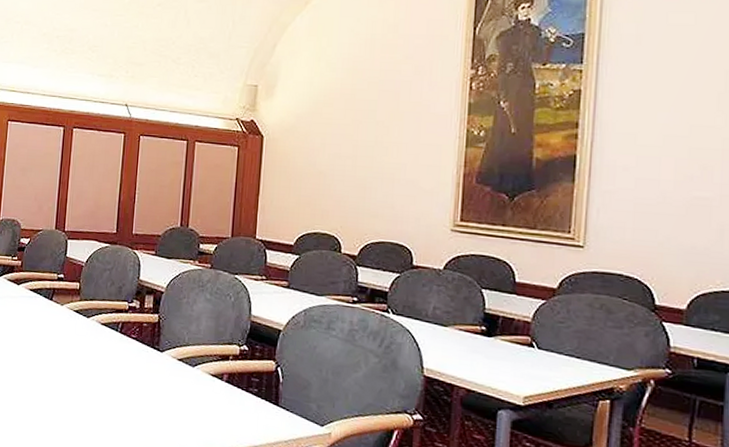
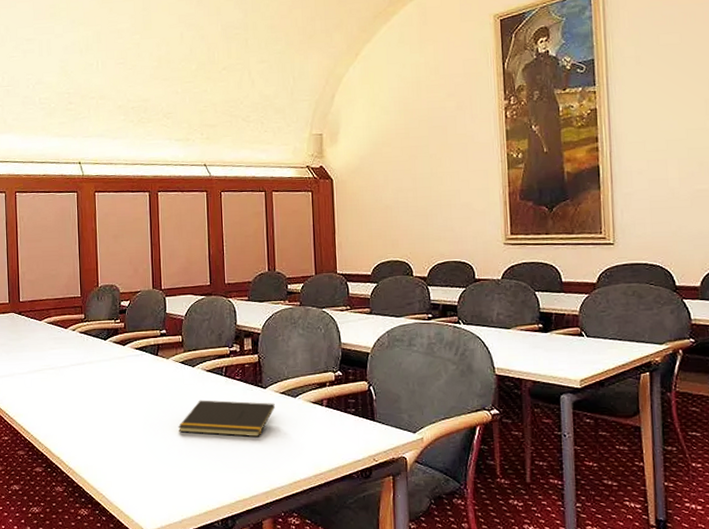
notepad: none [64,354,170,404] -> present [177,400,275,437]

